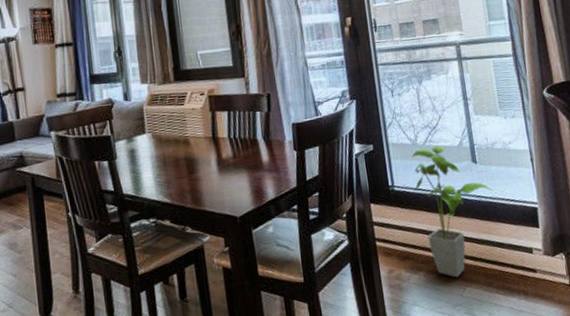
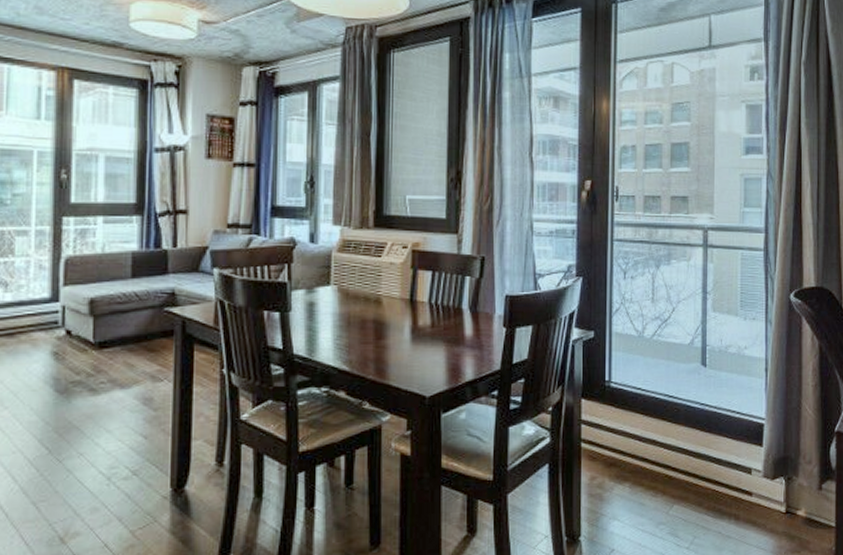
house plant: present [411,145,493,278] -> none [632,341,719,493]

